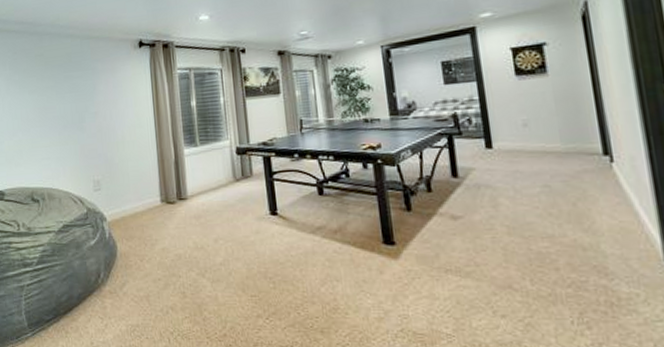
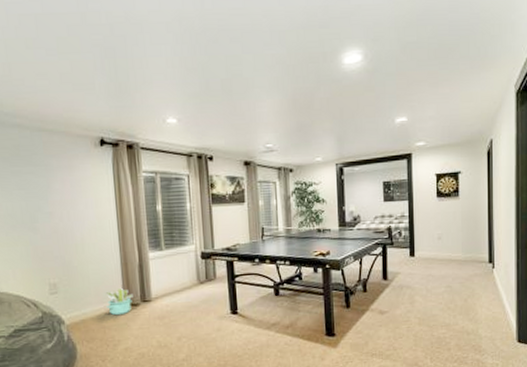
decorative plant: none [143,186,170,214] -> present [105,289,133,316]

